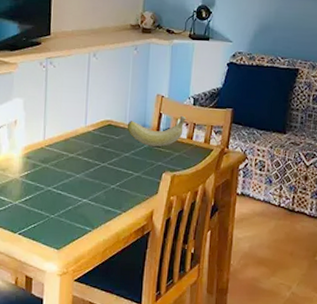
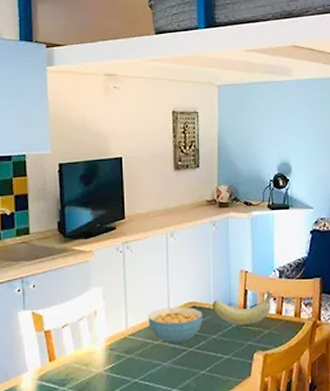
cereal bowl: none [65,123,118,159] -> present [148,307,203,345]

